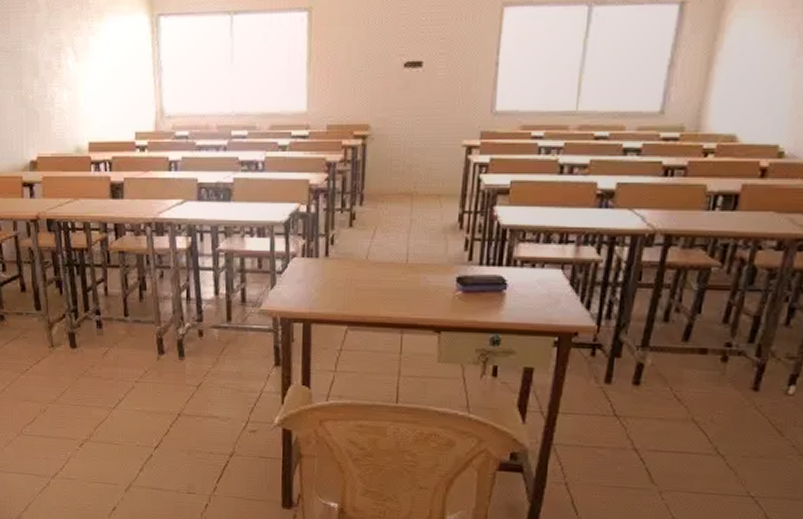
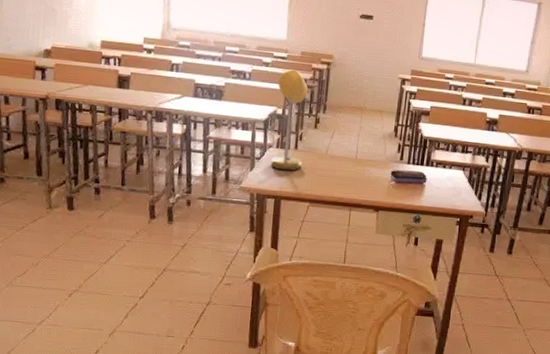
desk lamp: none [296,150,338,286] -> present [271,68,308,171]

